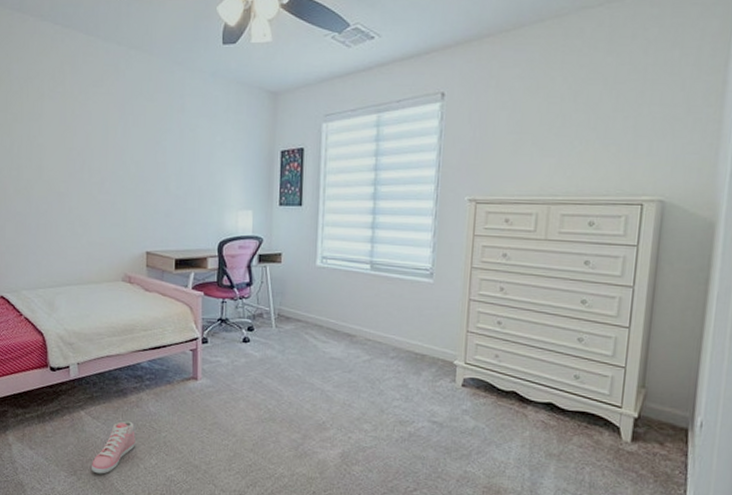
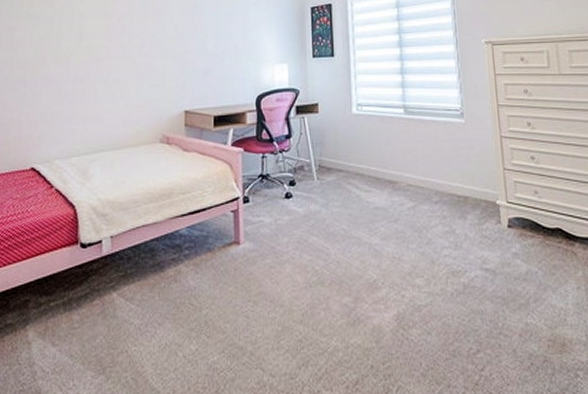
sneaker: present [90,420,136,474] -> none [122,299,173,369]

